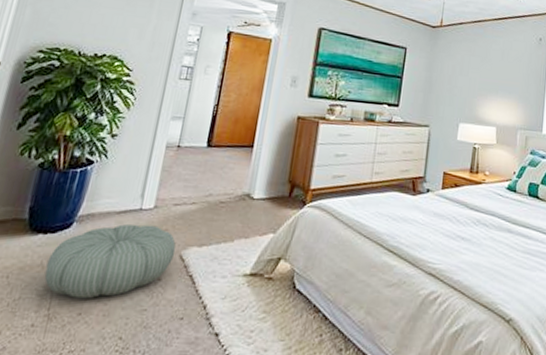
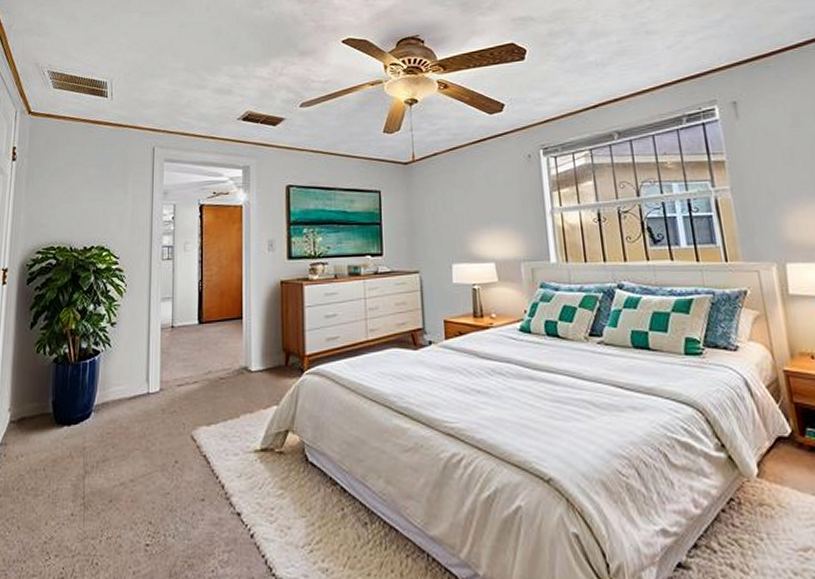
pouf: present [44,224,176,299] -> none [75,408,187,486]

